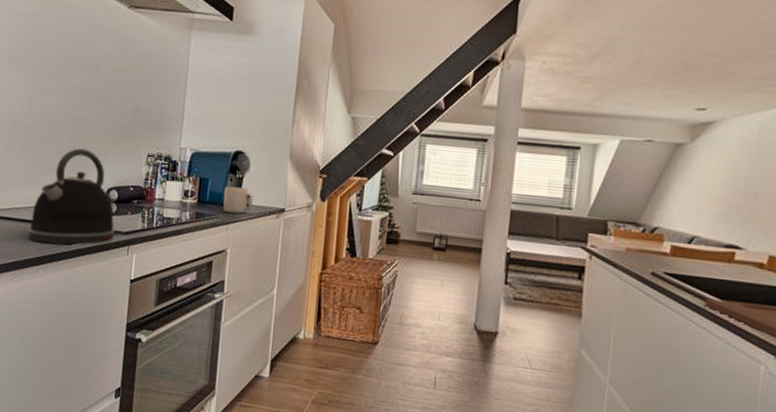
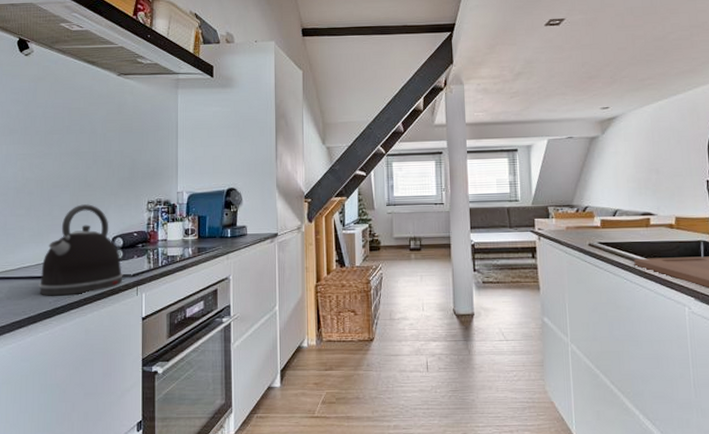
mug: present [223,186,253,214] -> none [221,220,248,243]

